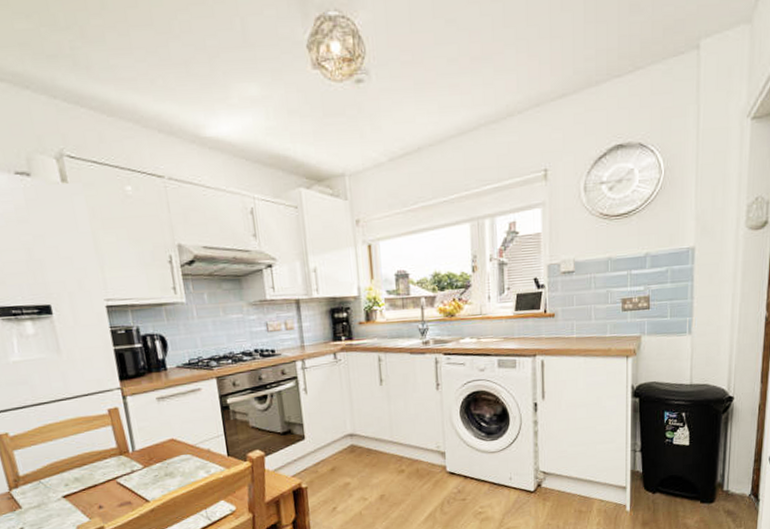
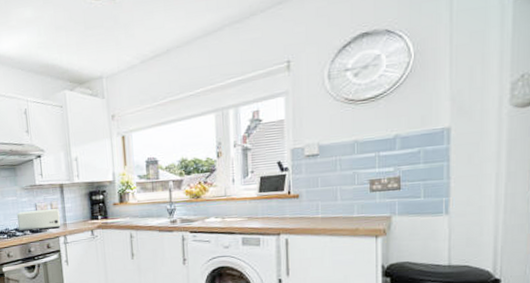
toaster: none [242,328,298,357] -> present [16,209,61,232]

